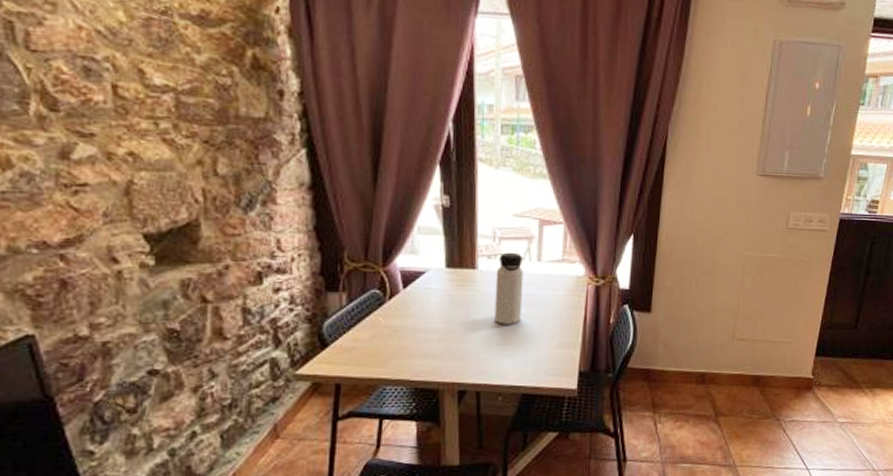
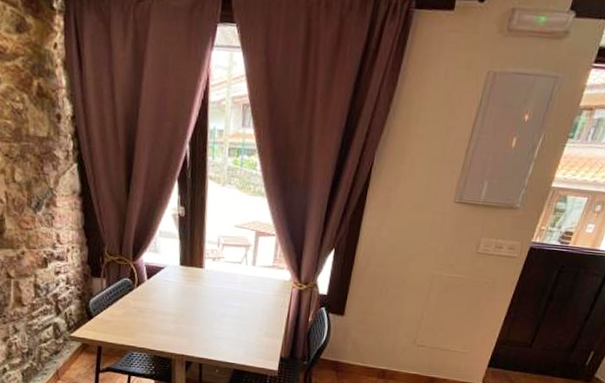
water bottle: present [494,252,524,324] -> none [216,256,241,315]

